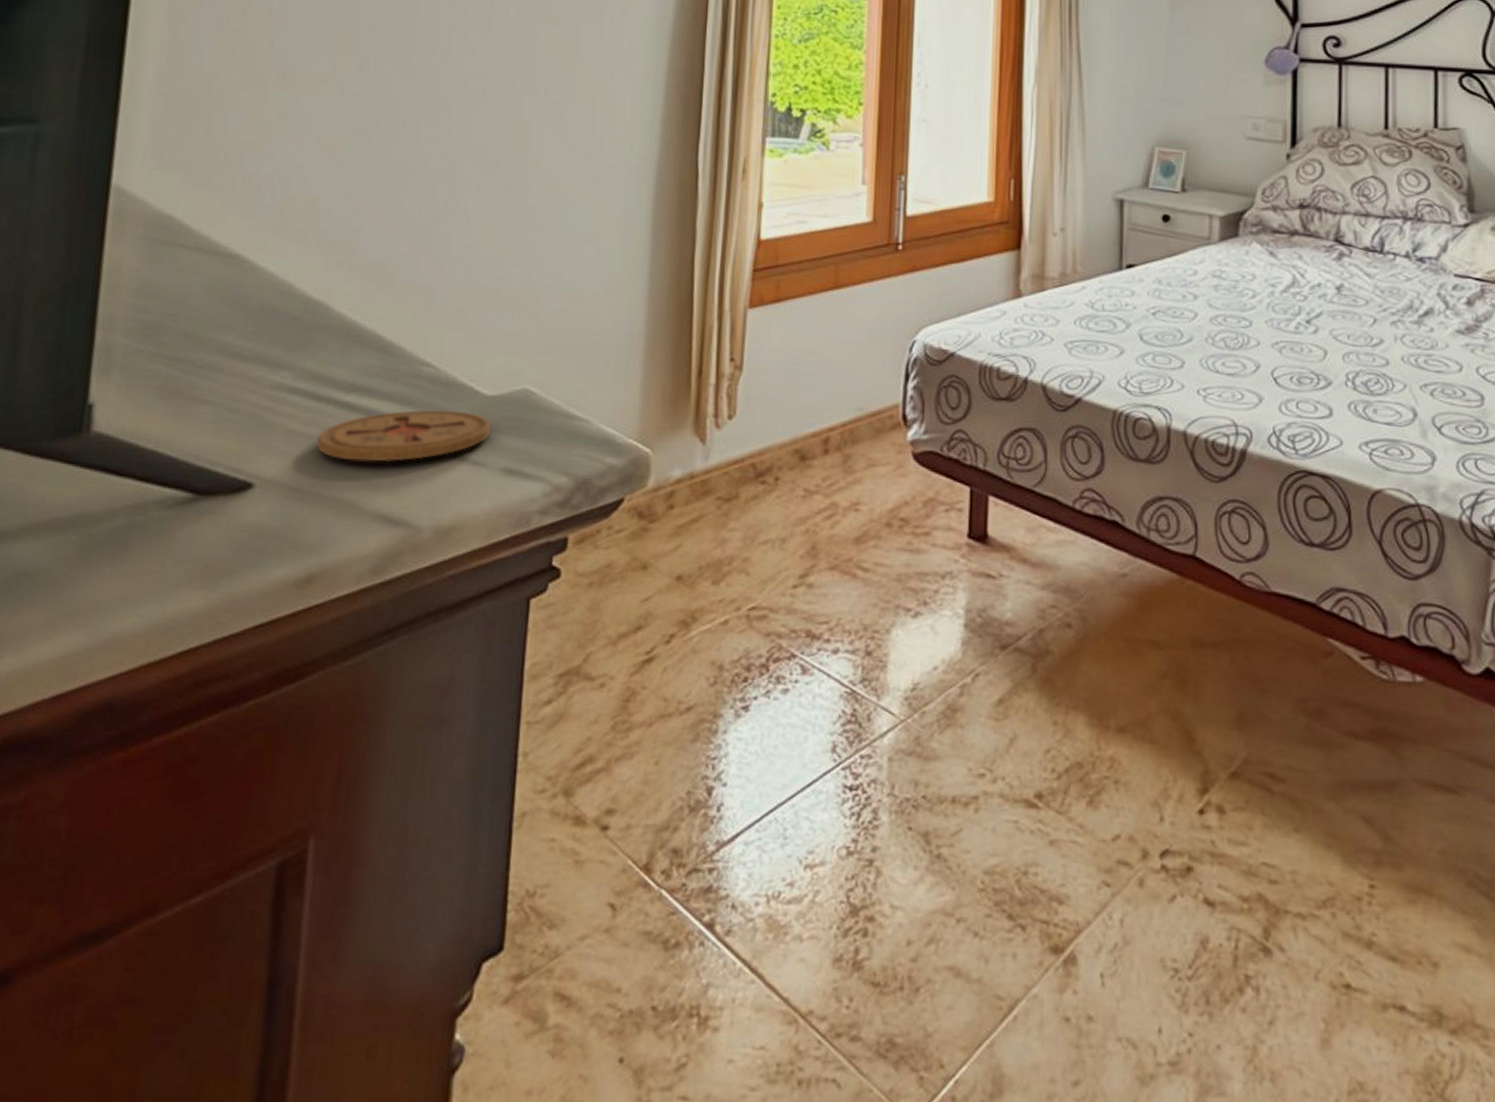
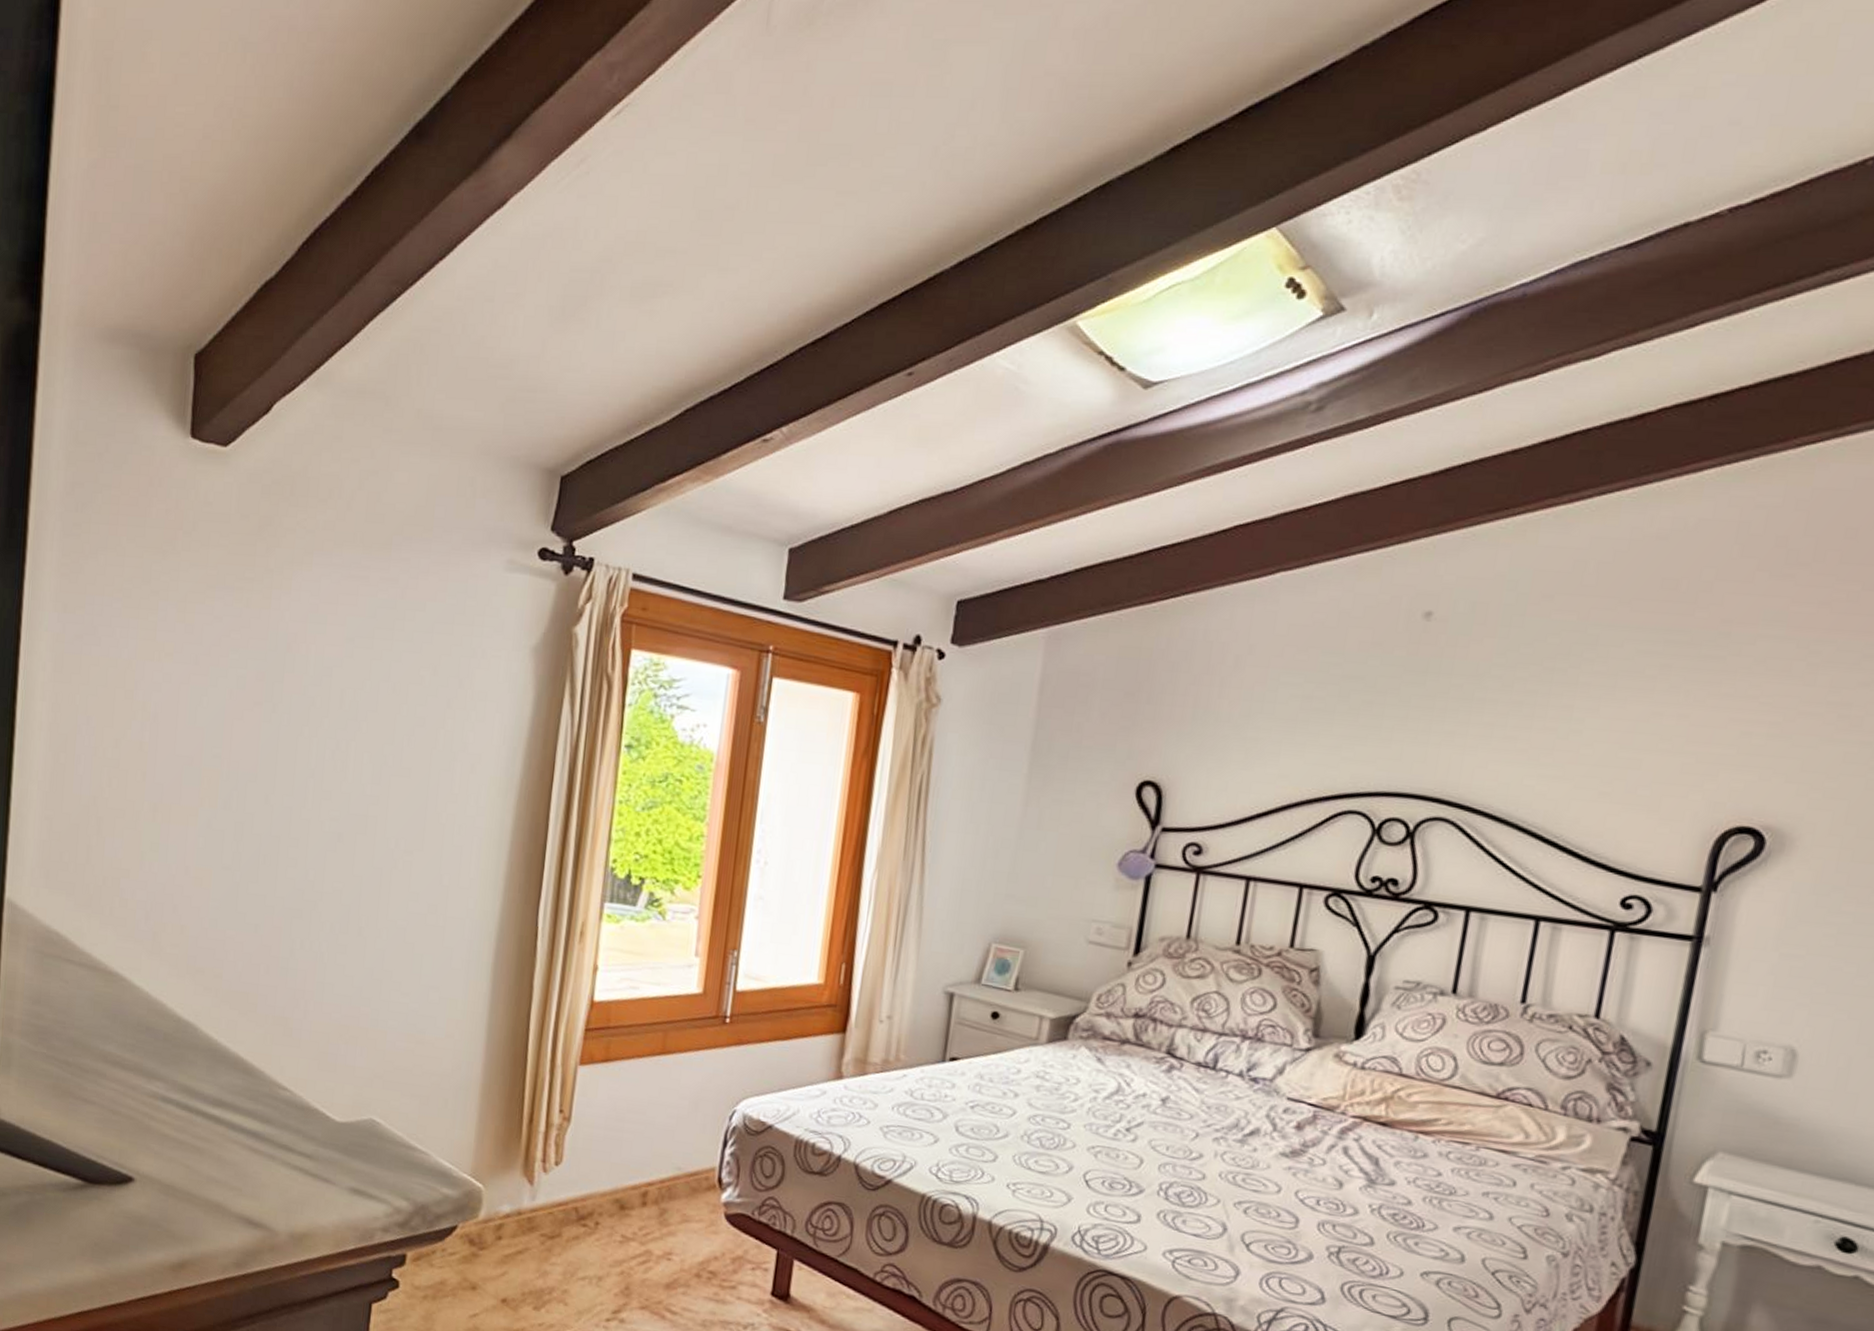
coaster: present [316,409,491,463] -> none [187,1128,340,1173]

